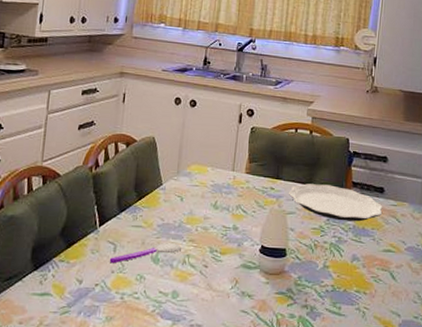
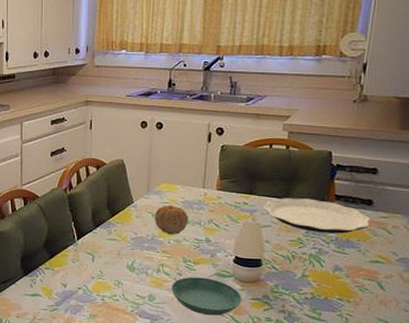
spoon: present [109,243,181,264] -> none [89,254,155,271]
fruit: none [182,188,217,222] -> present [154,205,189,235]
saucer: none [196,269,267,314] -> present [171,277,242,316]

